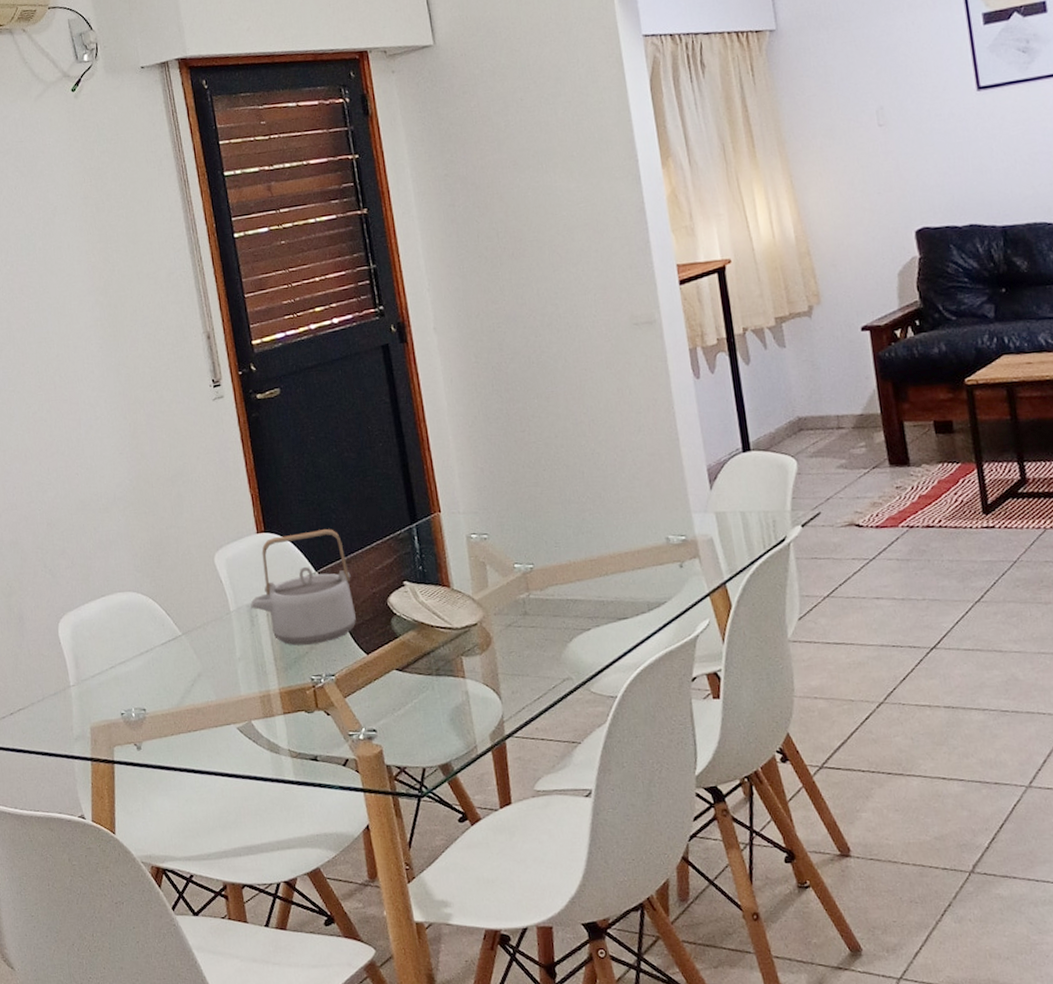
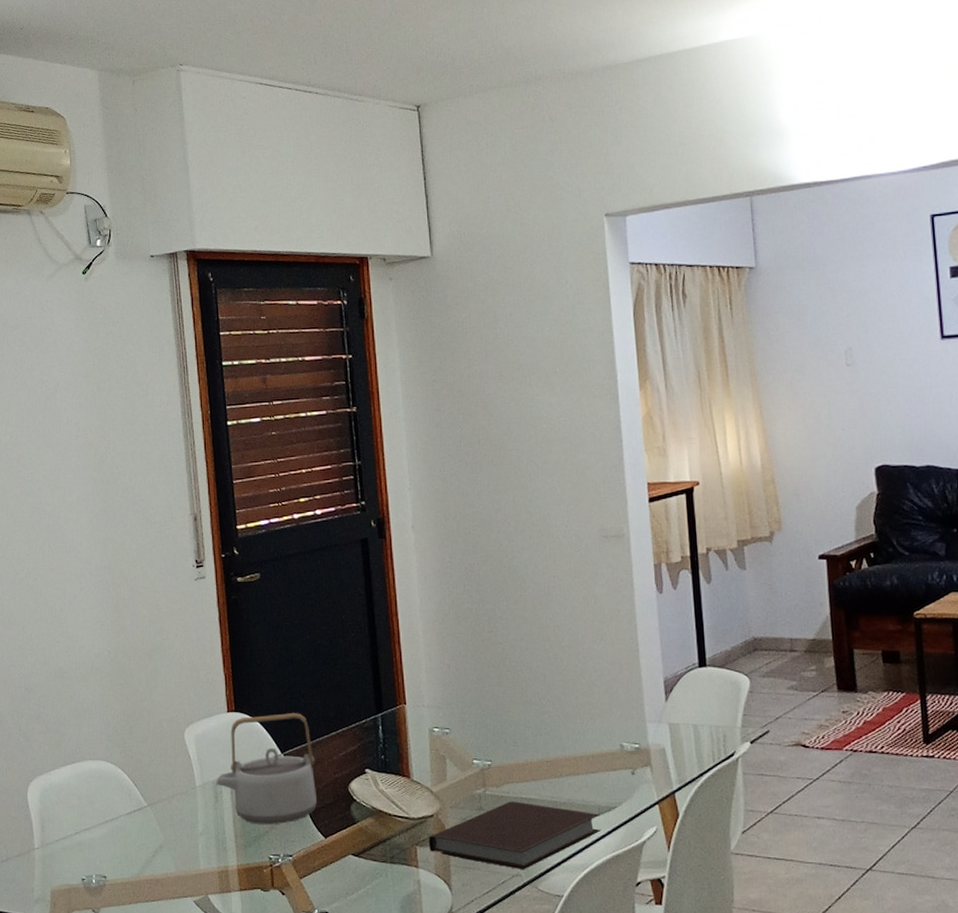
notebook: none [473,603,652,673] -> present [428,801,601,870]

